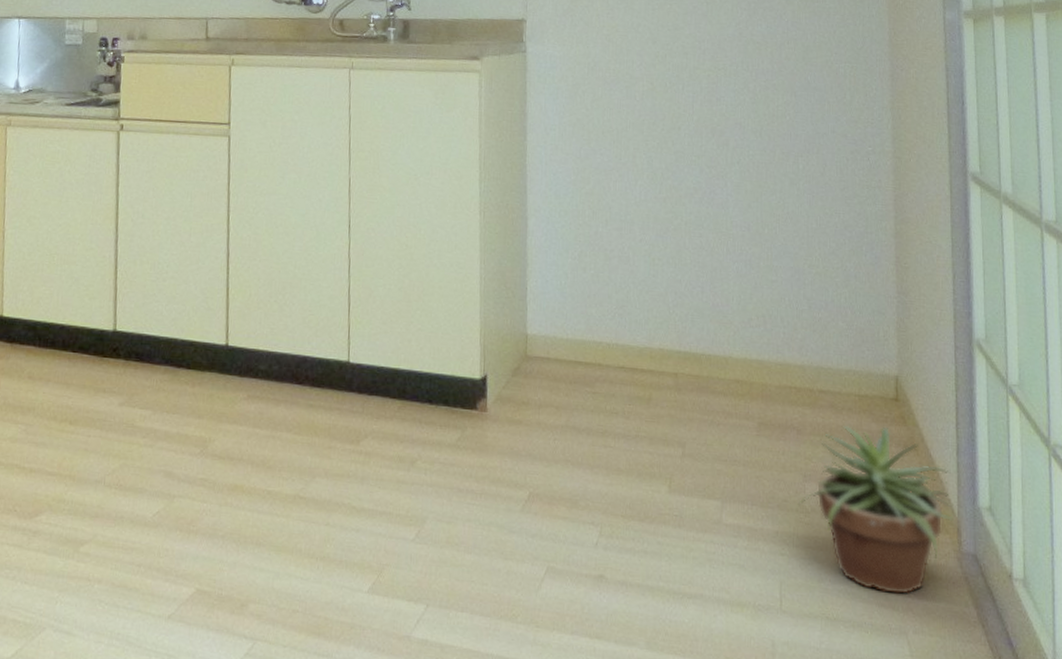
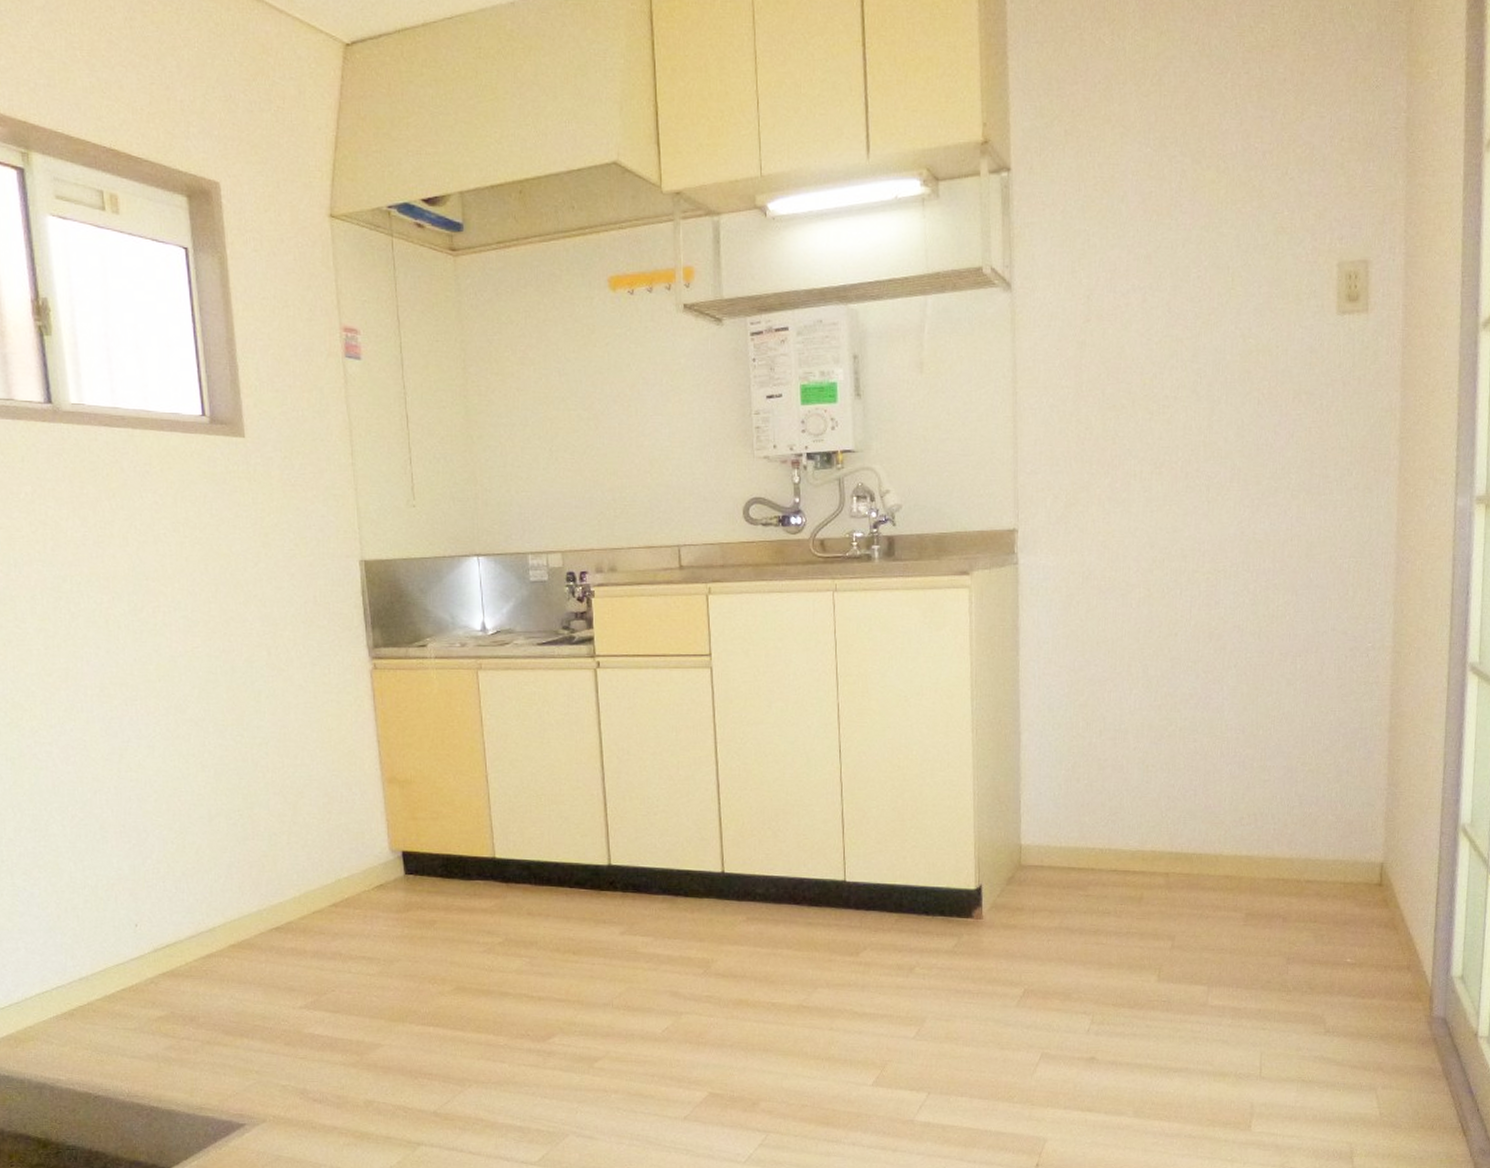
potted plant: present [797,425,955,595] -> none [1280,910,1428,1057]

